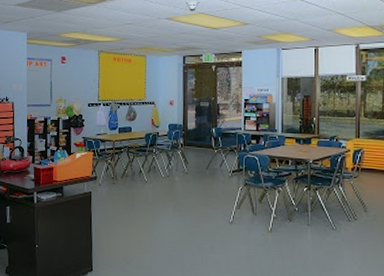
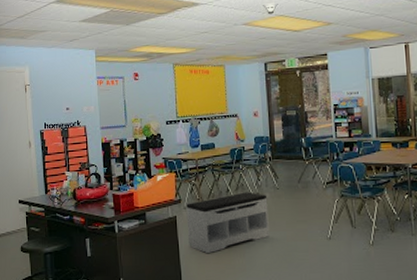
bench: none [100,174,177,229] -> present [186,192,269,254]

